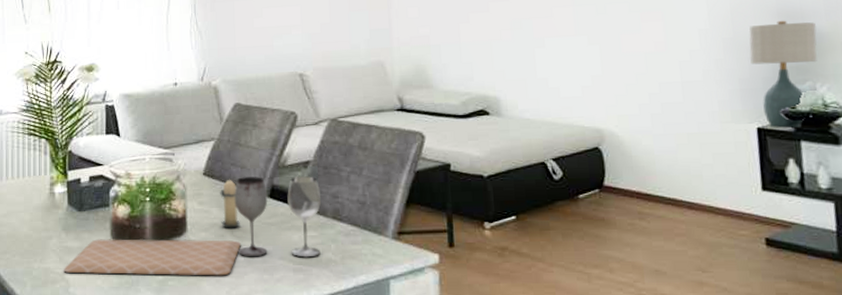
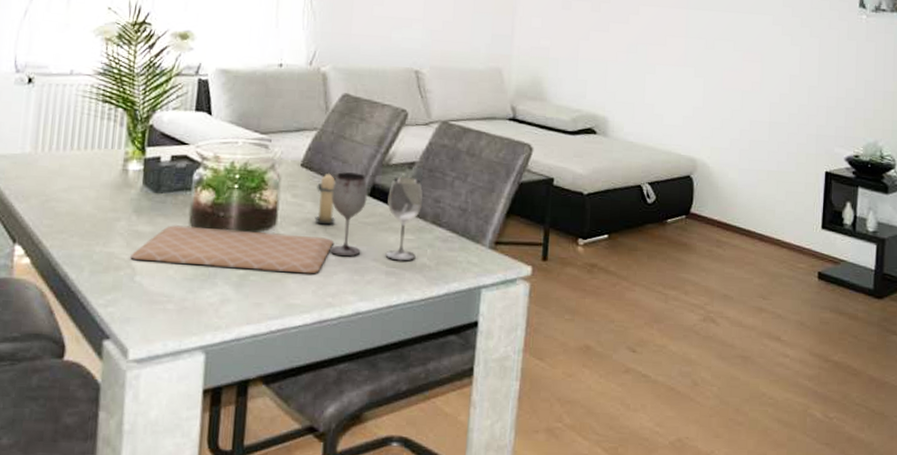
table lamp: present [749,20,817,128] -> none [829,76,885,175]

